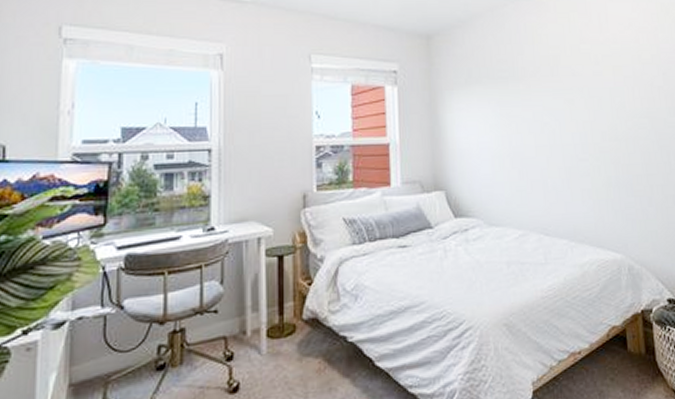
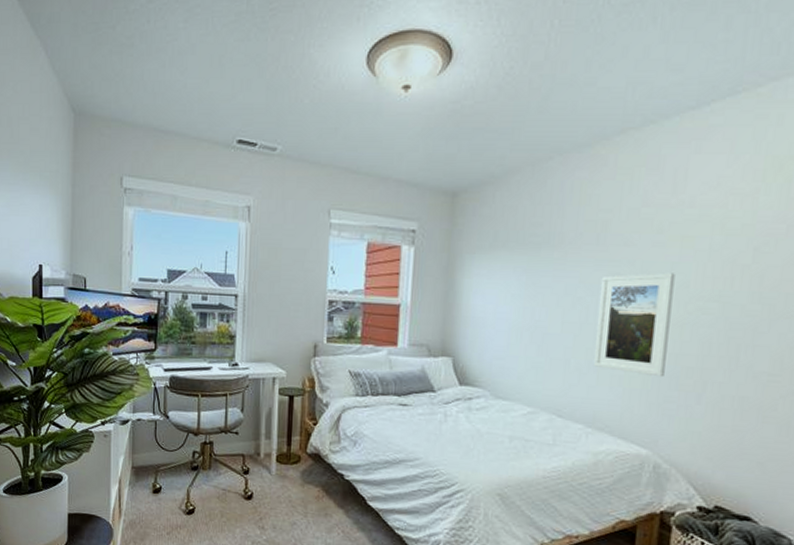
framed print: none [560,96,621,187] -> present [594,273,675,378]

